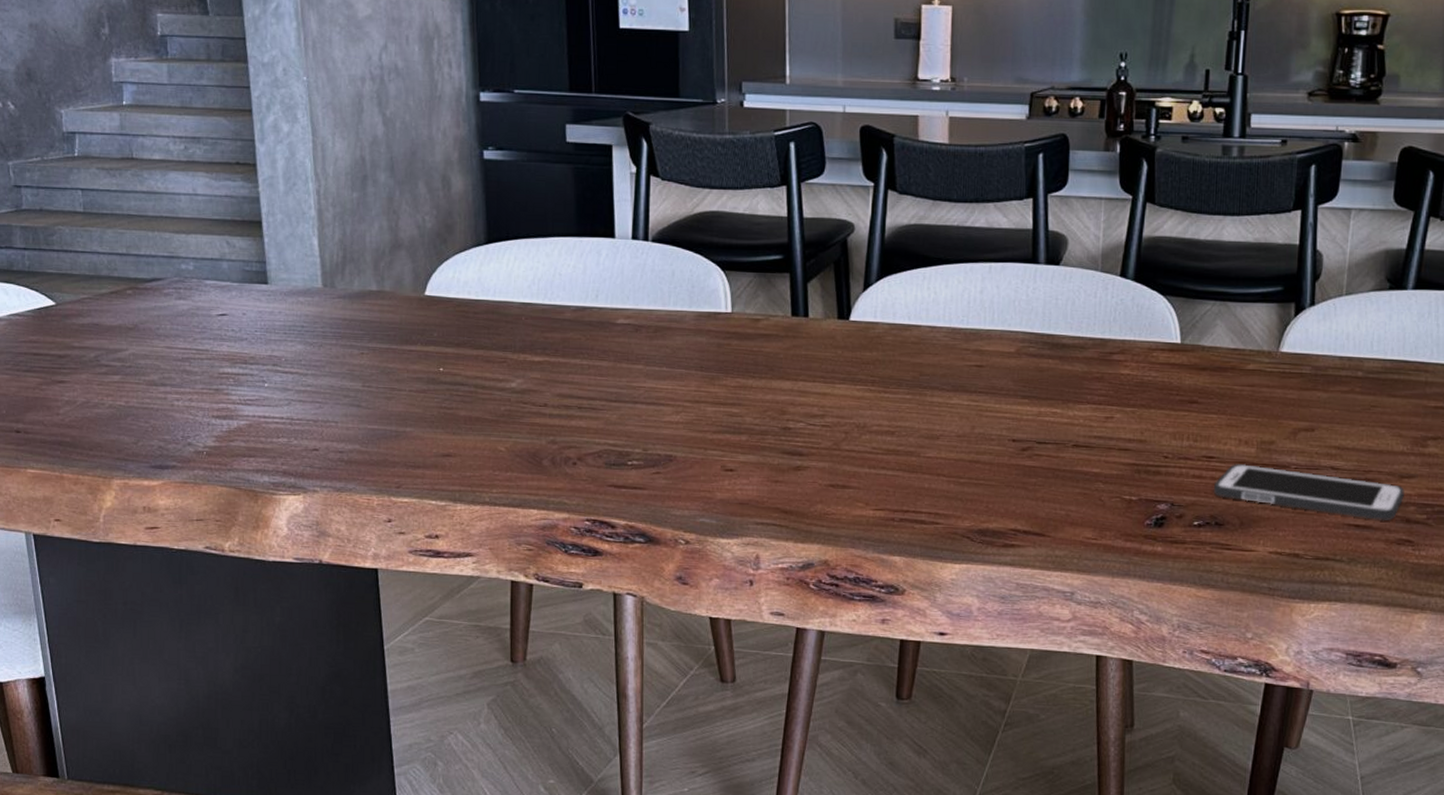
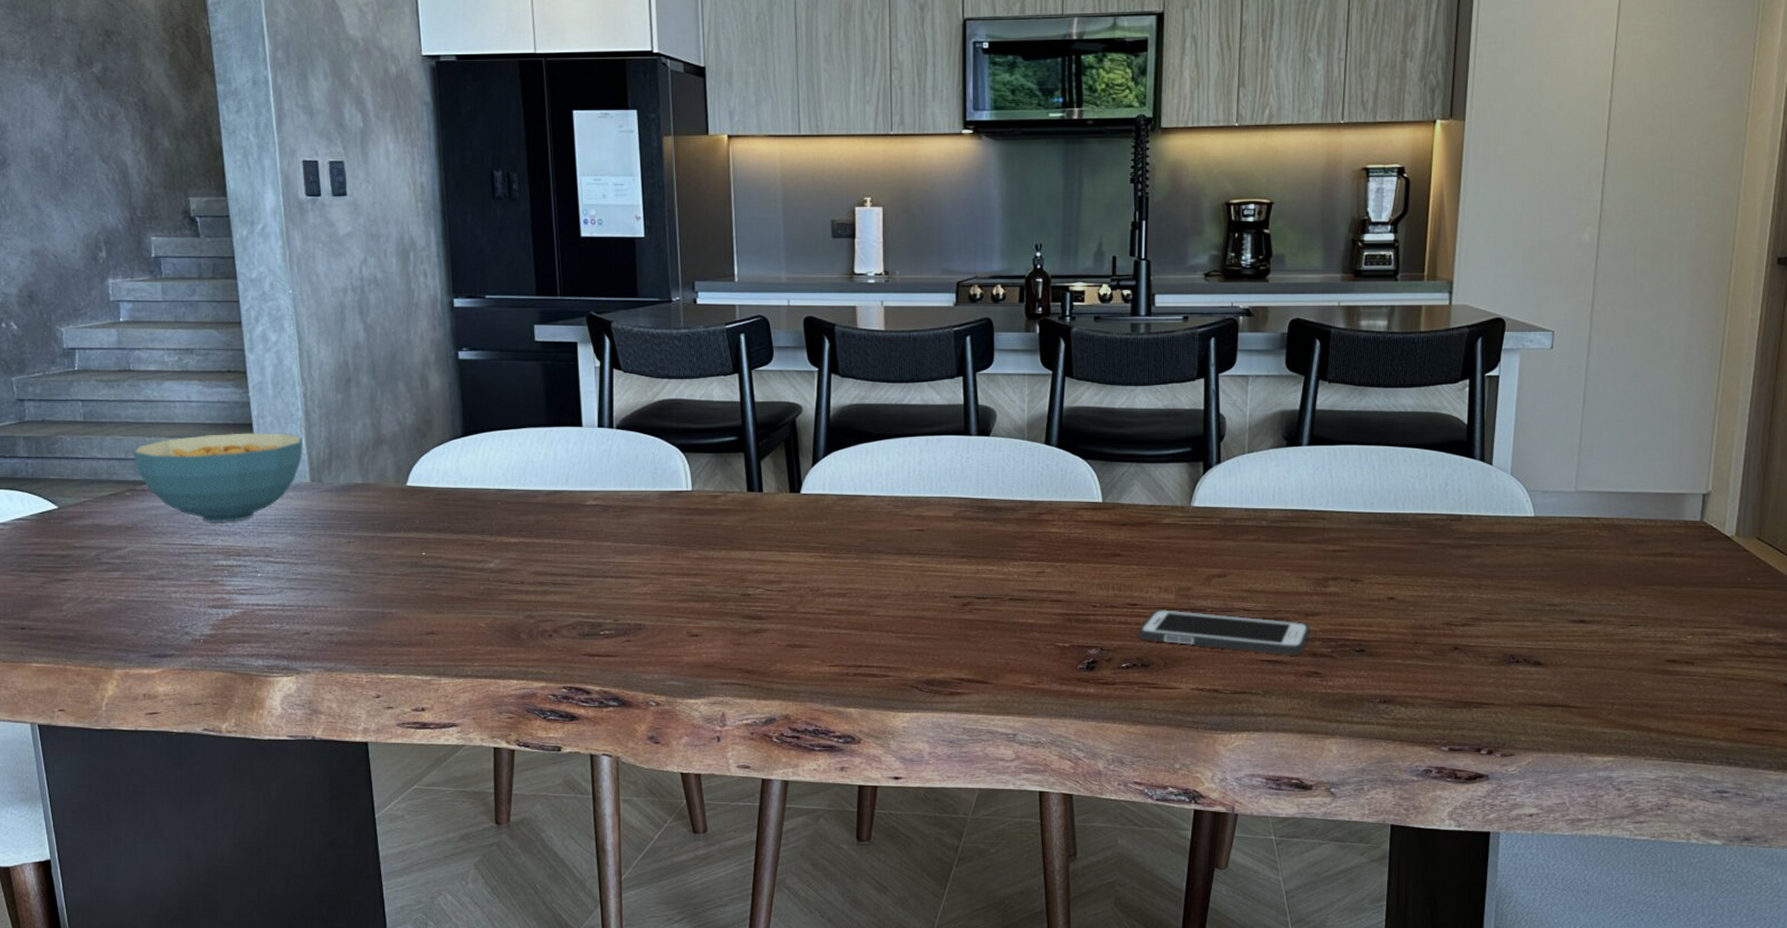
cereal bowl: none [134,230,315,328] -> present [132,433,303,523]

